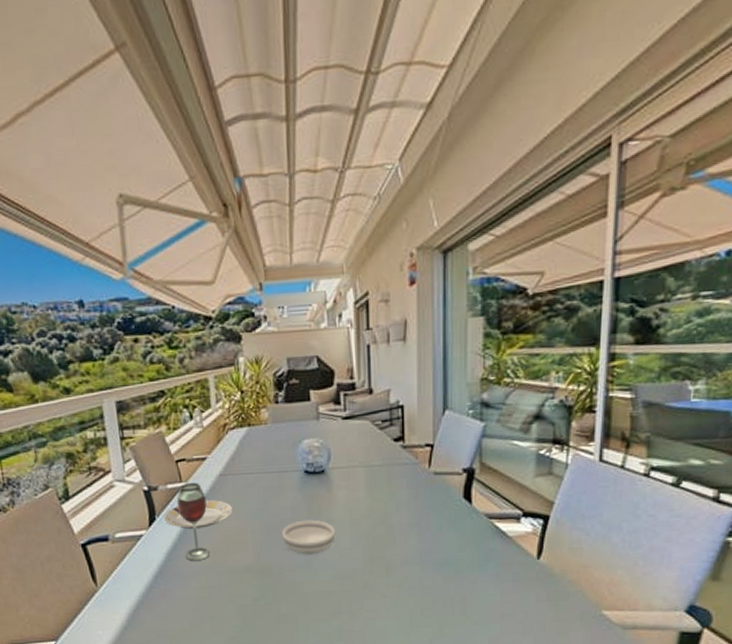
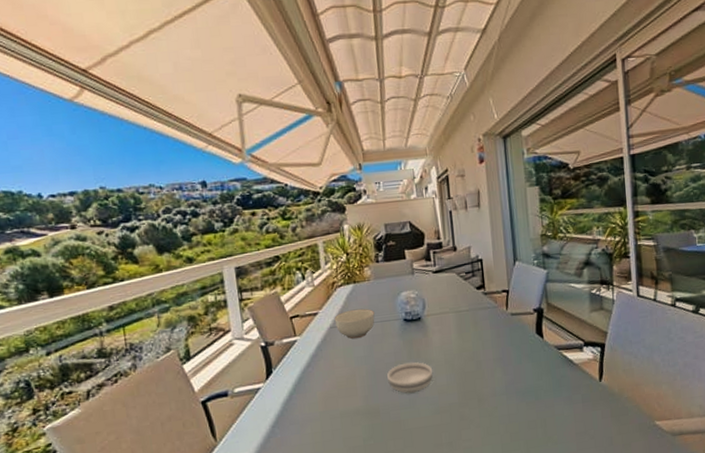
plate: present [164,500,233,529] -> none [280,350,343,379]
wineglass: present [176,482,210,561] -> none [291,335,323,408]
bowl: none [224,455,271,490] -> present [334,308,375,339]

